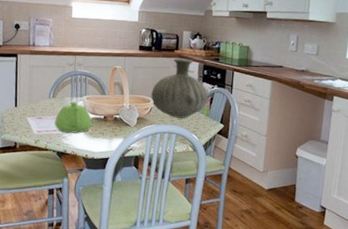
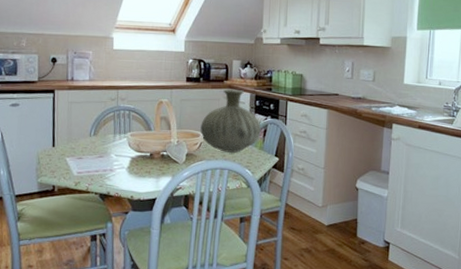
teapot: present [54,102,92,133] -> none [96,139,137,173]

